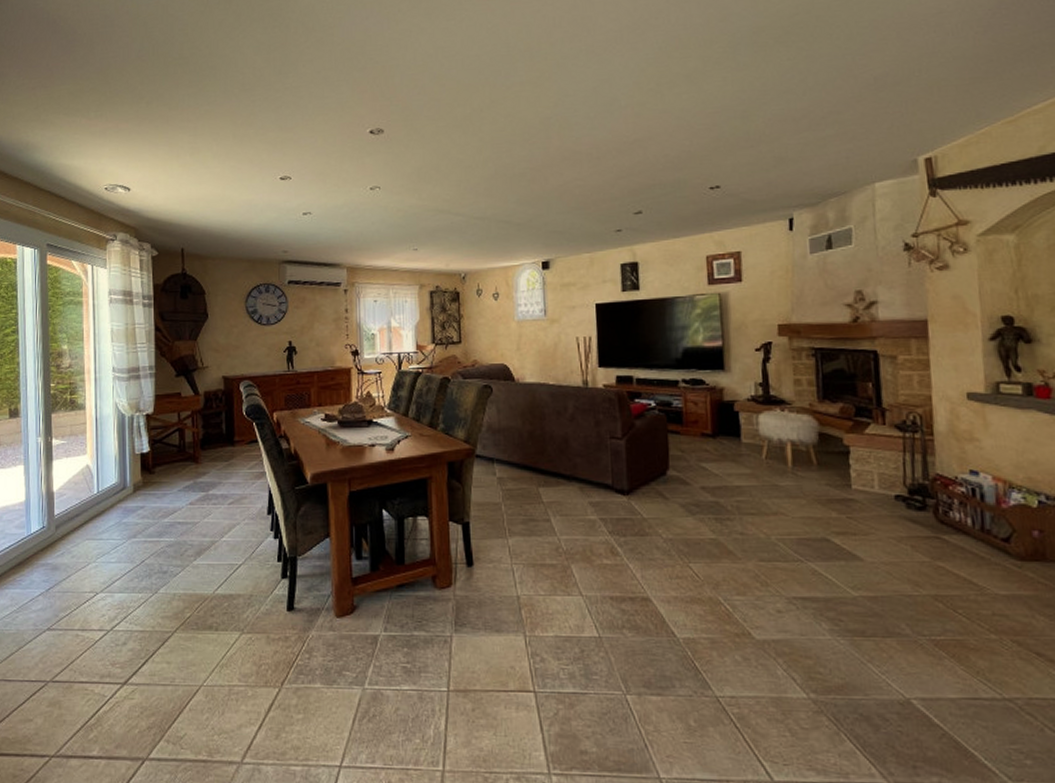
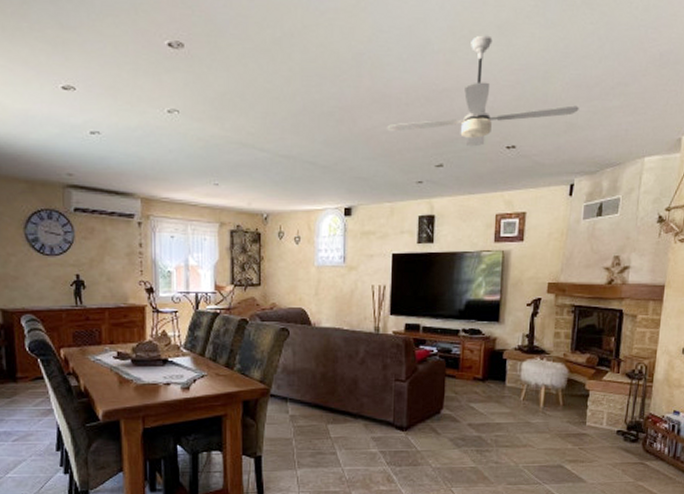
ceiling fan: none [579,85,787,192] -> present [387,35,579,147]

